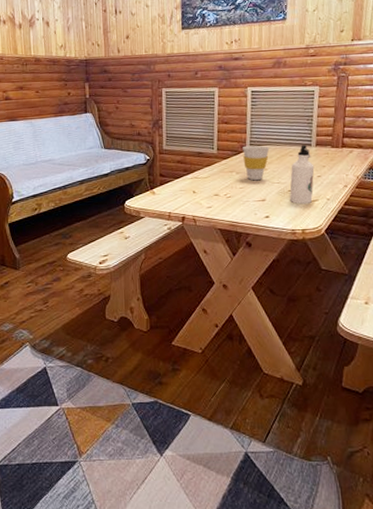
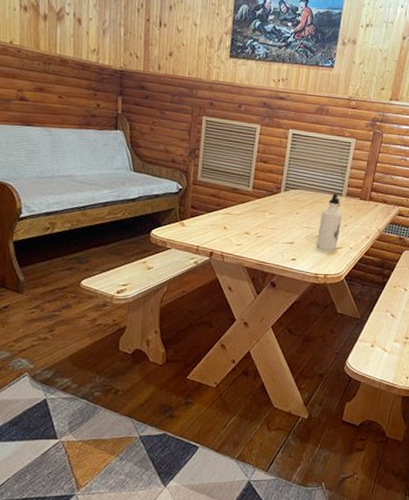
cup: present [243,145,270,181] -> none [277,187,304,224]

